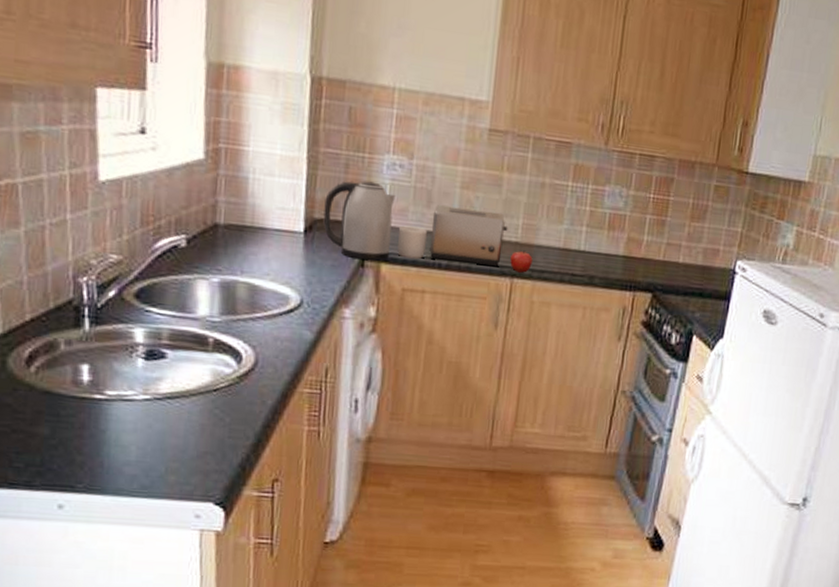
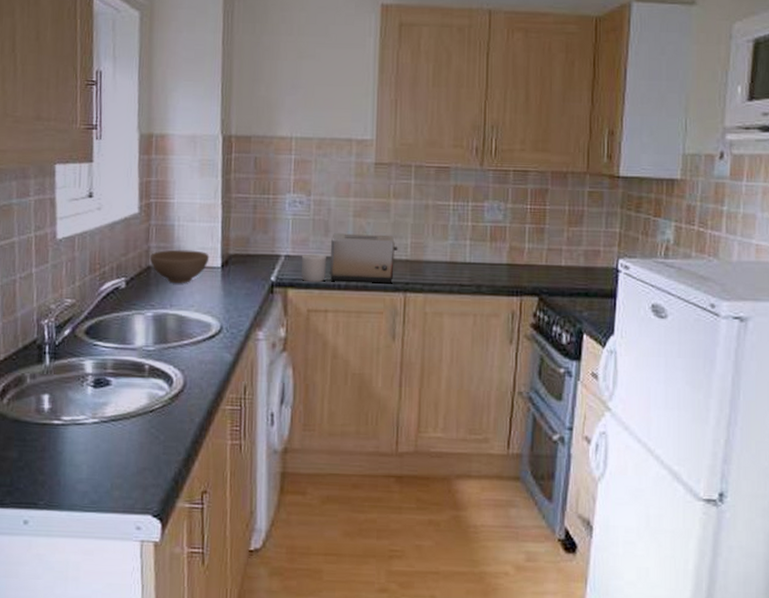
bowl: none [216,206,290,248] -> present [149,249,210,283]
kettle: present [323,180,396,261] -> none [237,218,297,287]
fruit: present [510,250,533,274] -> none [402,267,423,288]

